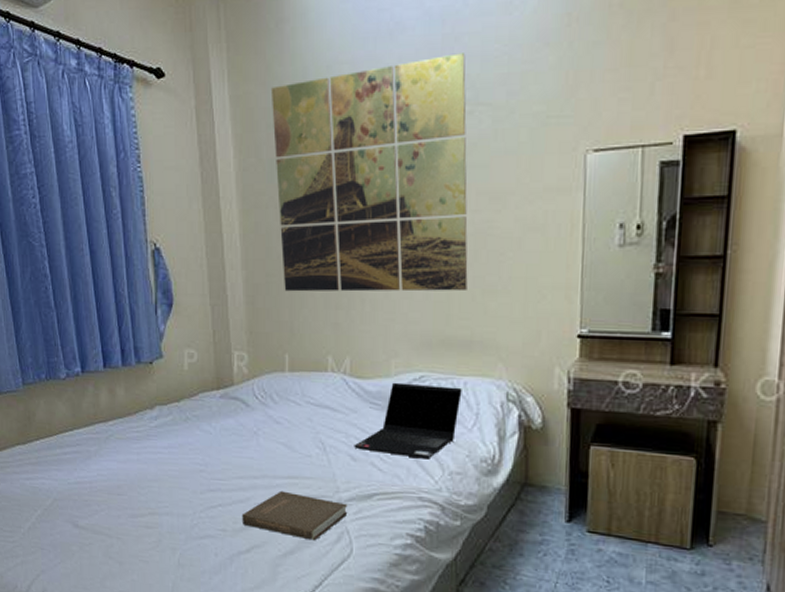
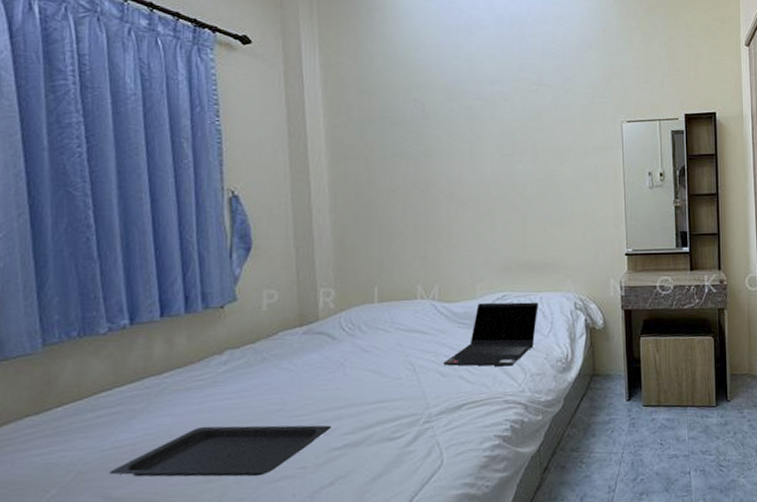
serving tray: none [75,475,247,531] -> present [109,425,331,477]
book: present [242,490,348,541] -> none [325,416,438,460]
wall art: present [270,53,468,292] -> none [361,48,539,231]

